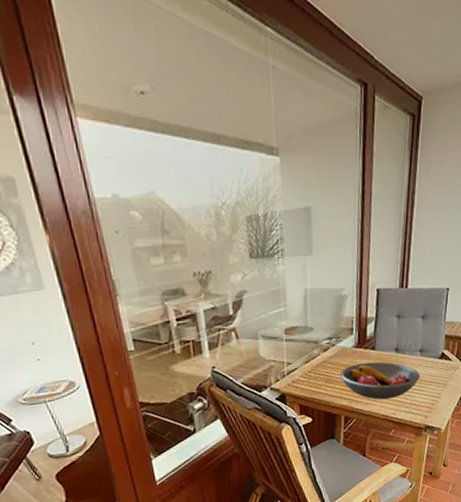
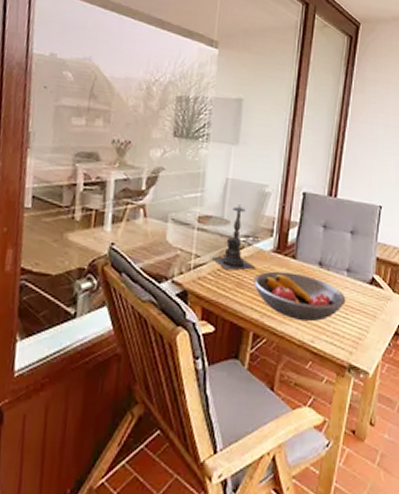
candle holder: none [301,311,341,371] -> present [211,204,256,271]

